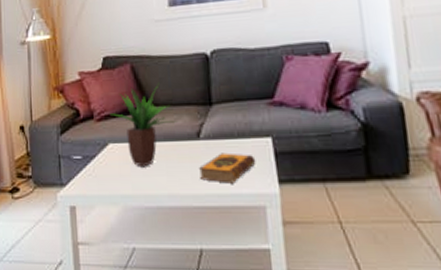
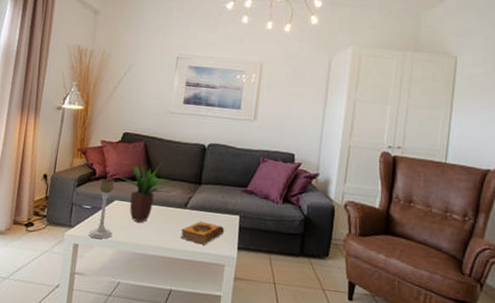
candle holder: none [85,118,114,196] -> present [88,178,115,239]

